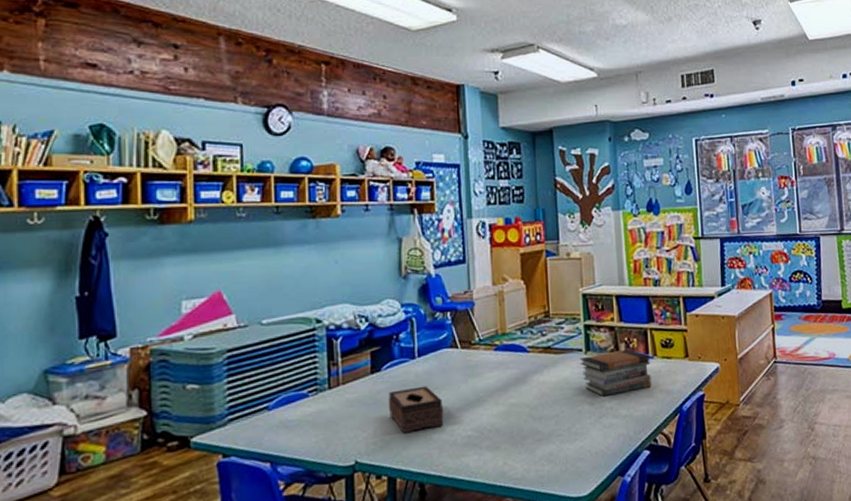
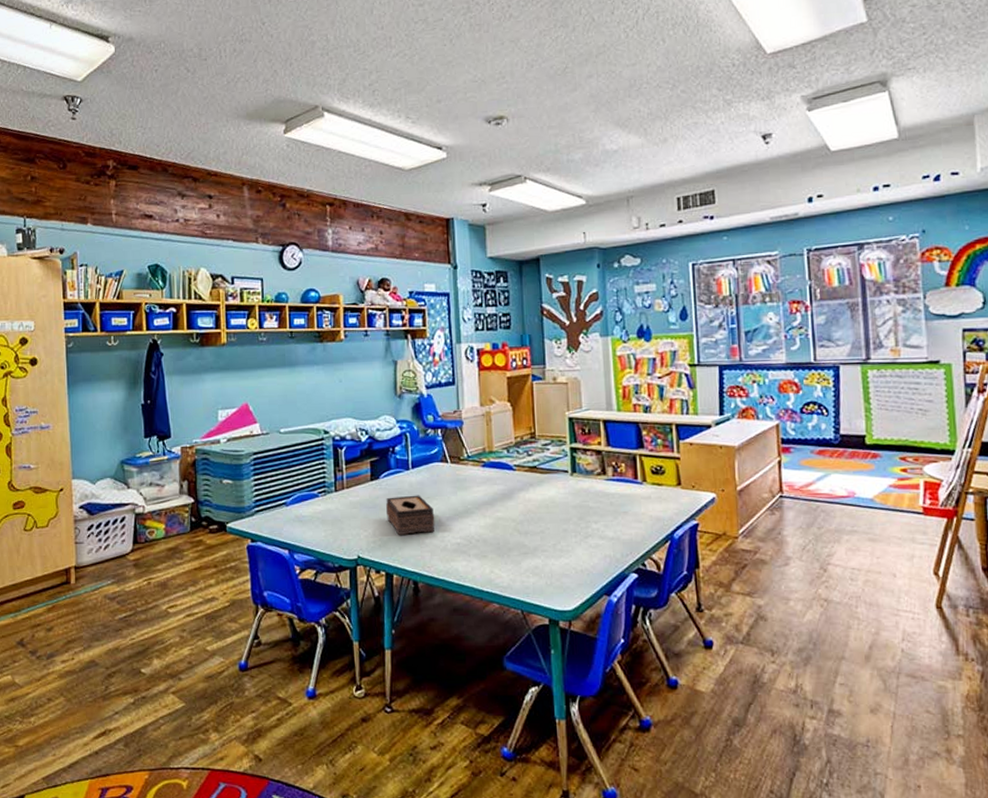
book stack: present [579,349,652,397] -> none [565,474,640,518]

